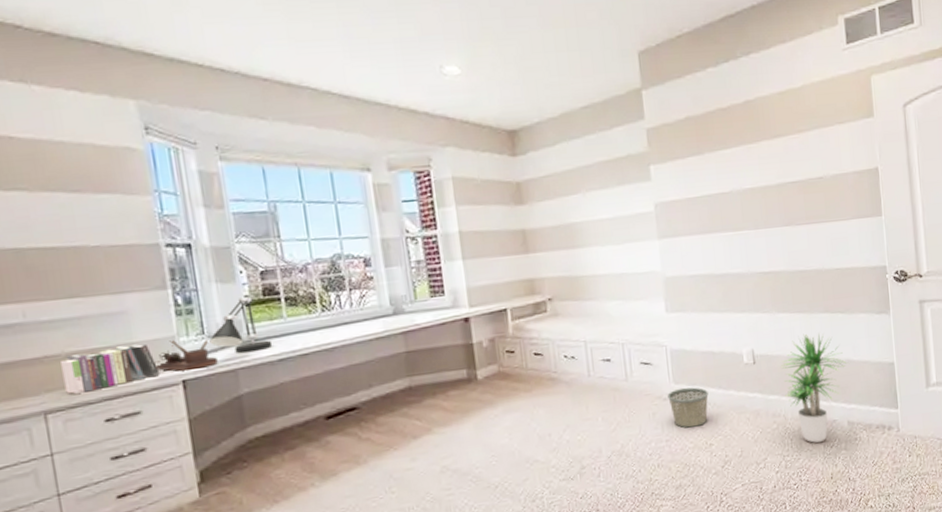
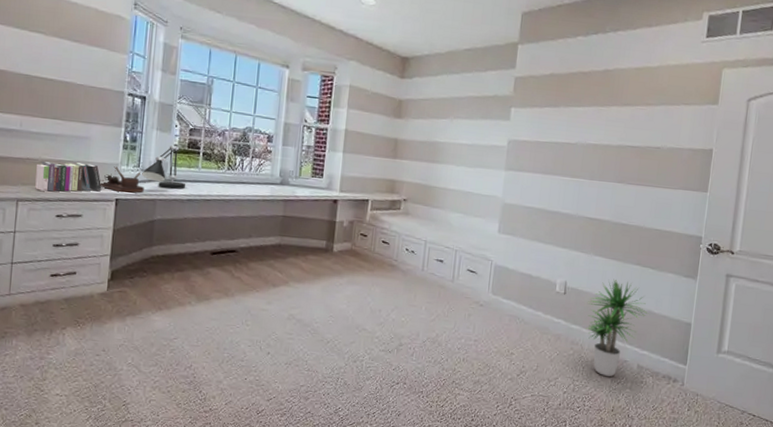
basket: present [667,387,709,428] -> none [484,299,520,336]

